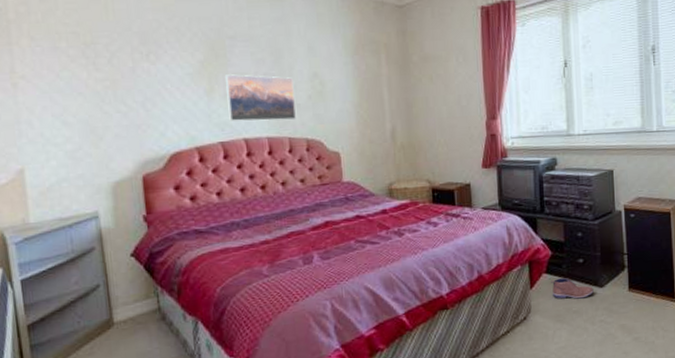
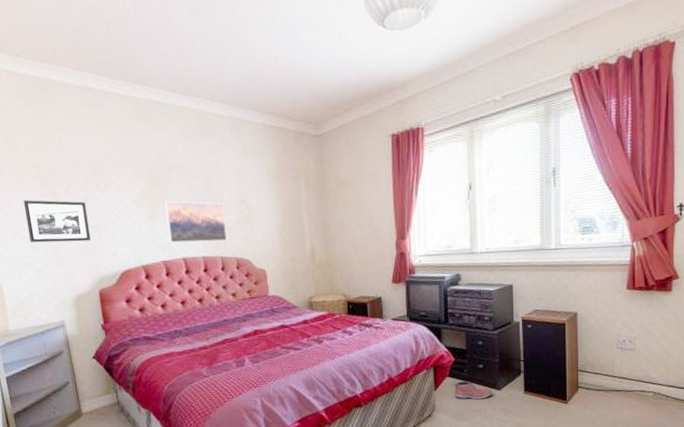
picture frame: none [56,70,136,120] -> present [23,199,91,243]

